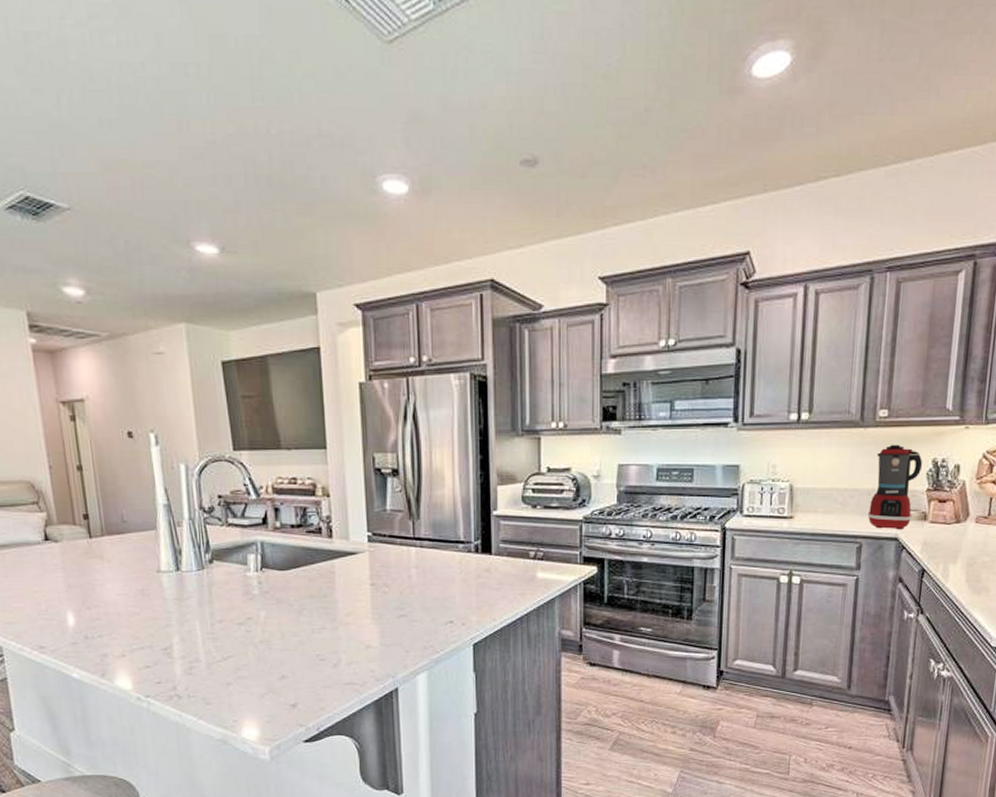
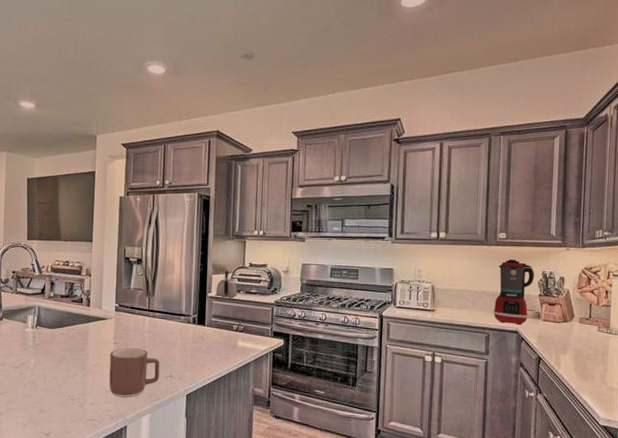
mug: none [366,589,436,653] -> present [108,347,160,398]
kettle: none [503,478,533,515] -> present [216,270,238,298]

